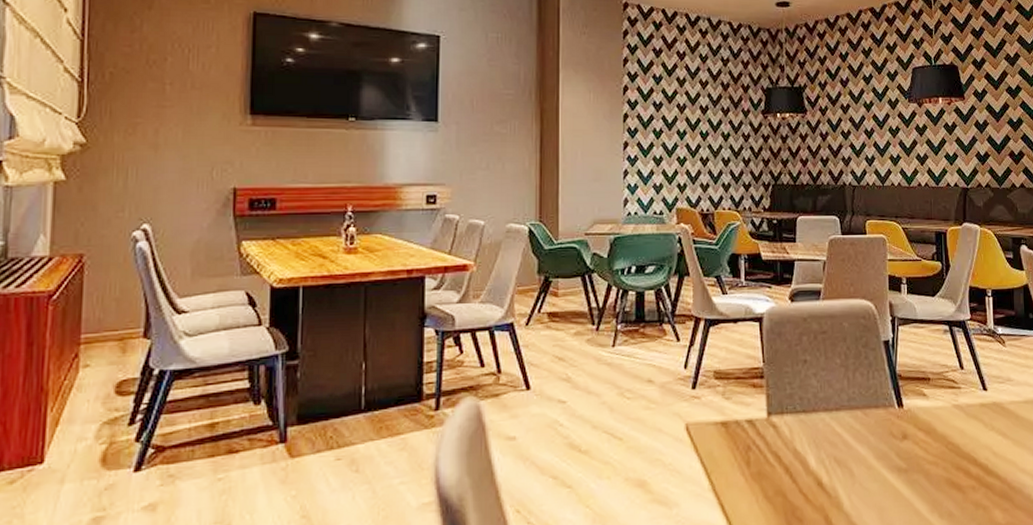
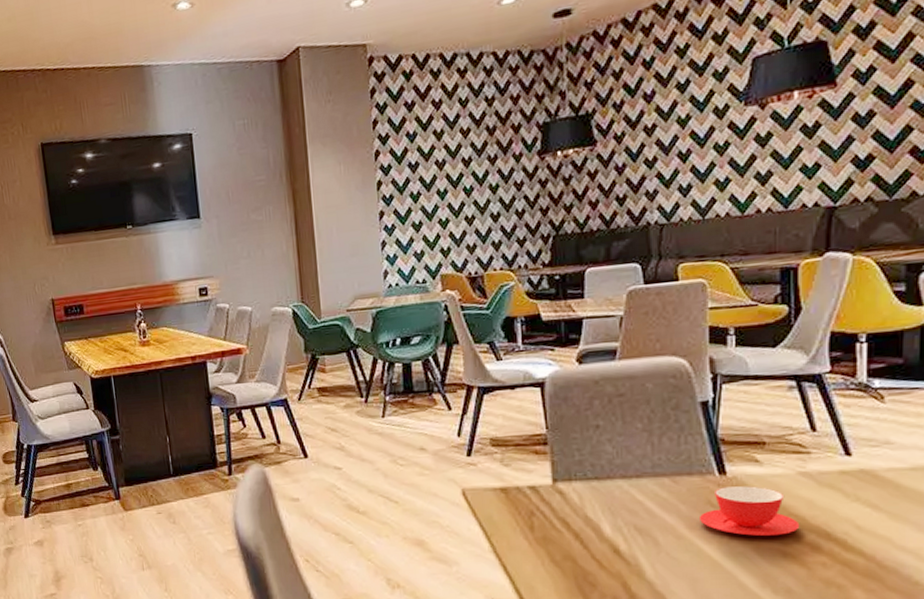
teacup: none [885,417,956,464] -> present [700,486,800,536]

